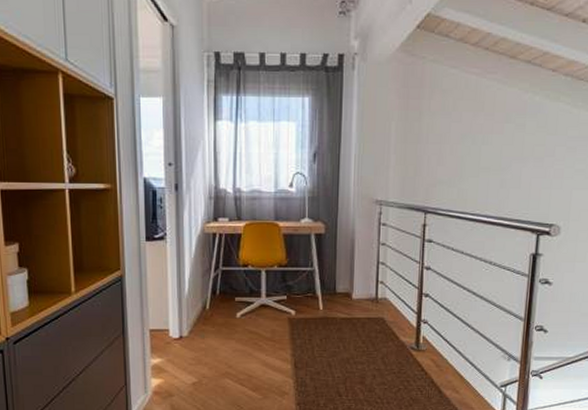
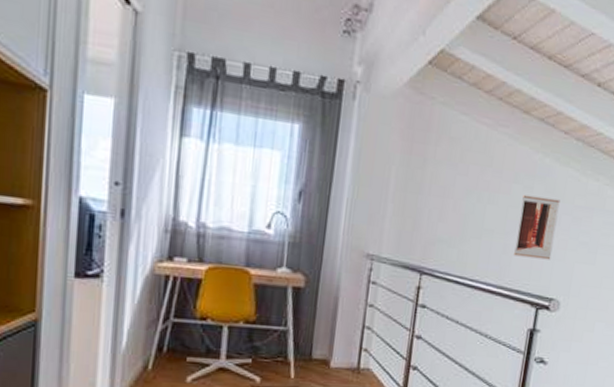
wall art: none [511,132,553,189] -> present [514,194,560,260]

